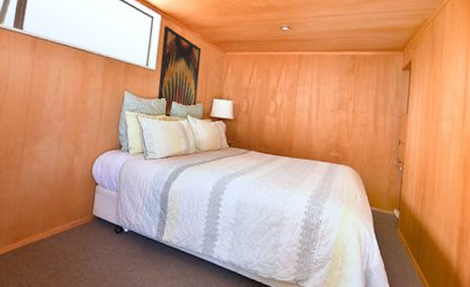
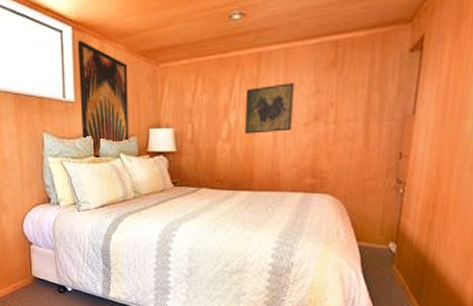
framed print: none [287,79,325,114] -> present [245,83,294,134]

